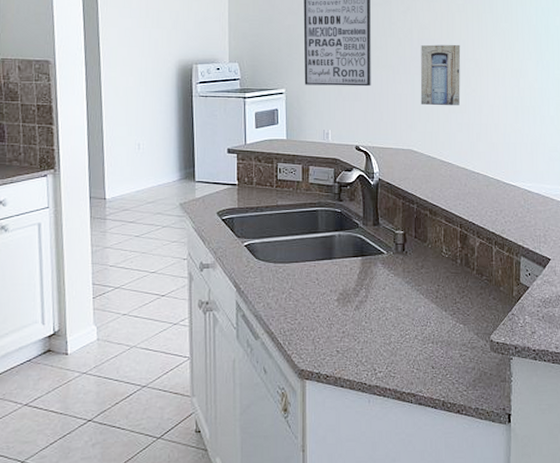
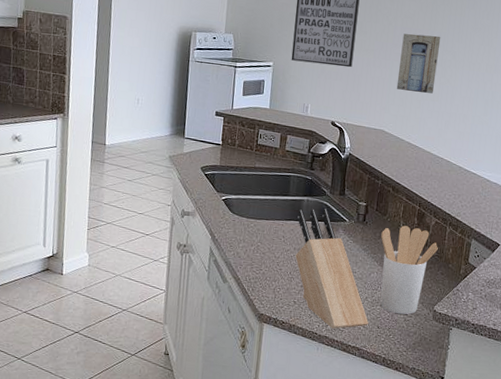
knife block: none [330,242,421,376] -> present [295,209,368,329]
utensil holder: none [424,251,486,350] -> present [380,225,438,315]

